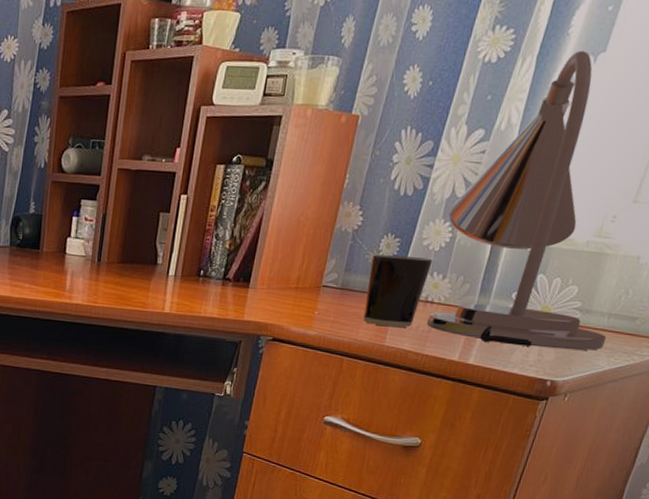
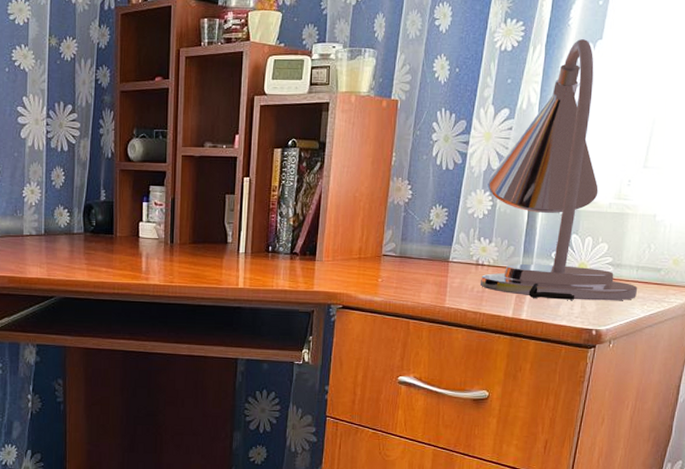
mug: present [363,254,433,328] -> none [423,224,479,290]

